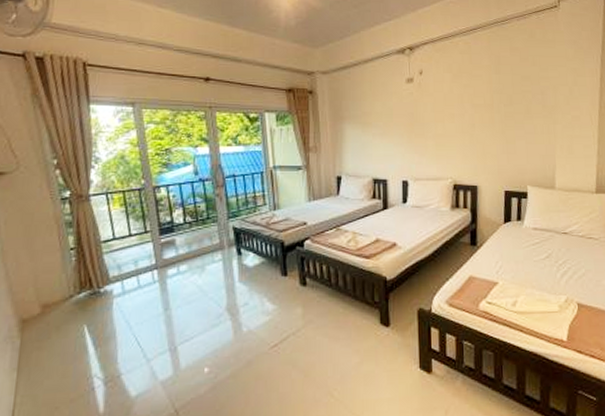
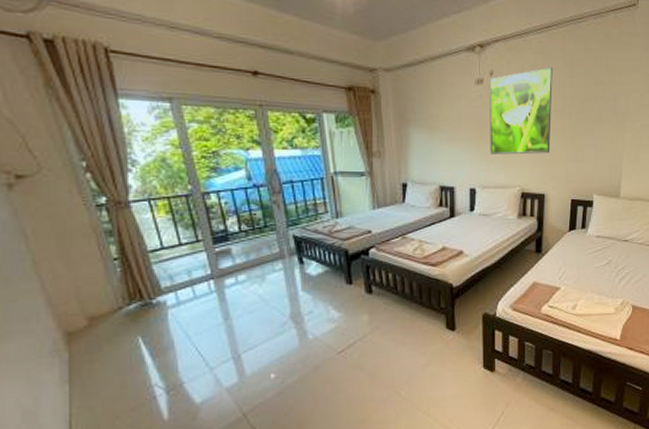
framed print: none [419,64,481,148] -> present [489,66,553,155]

